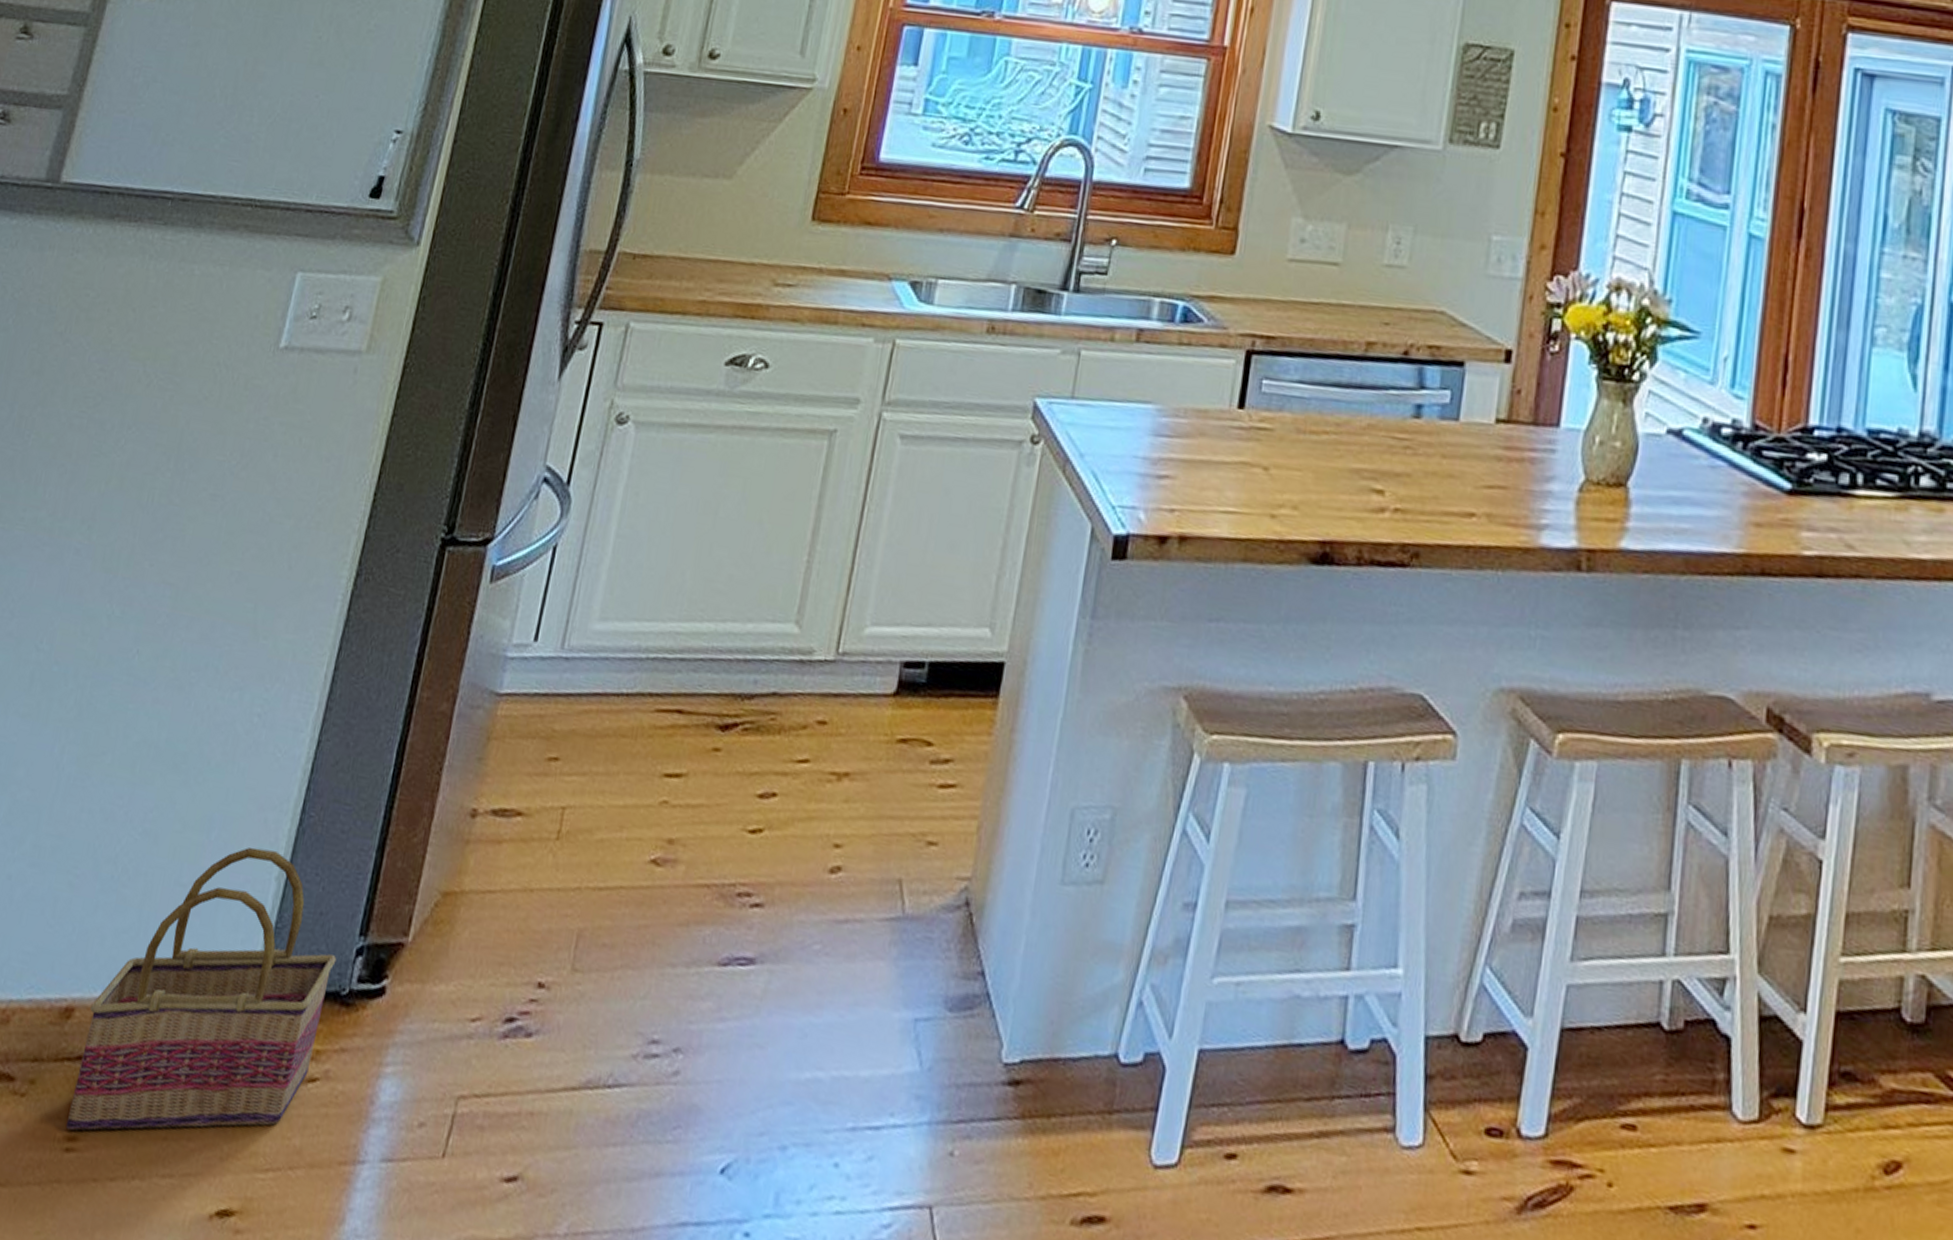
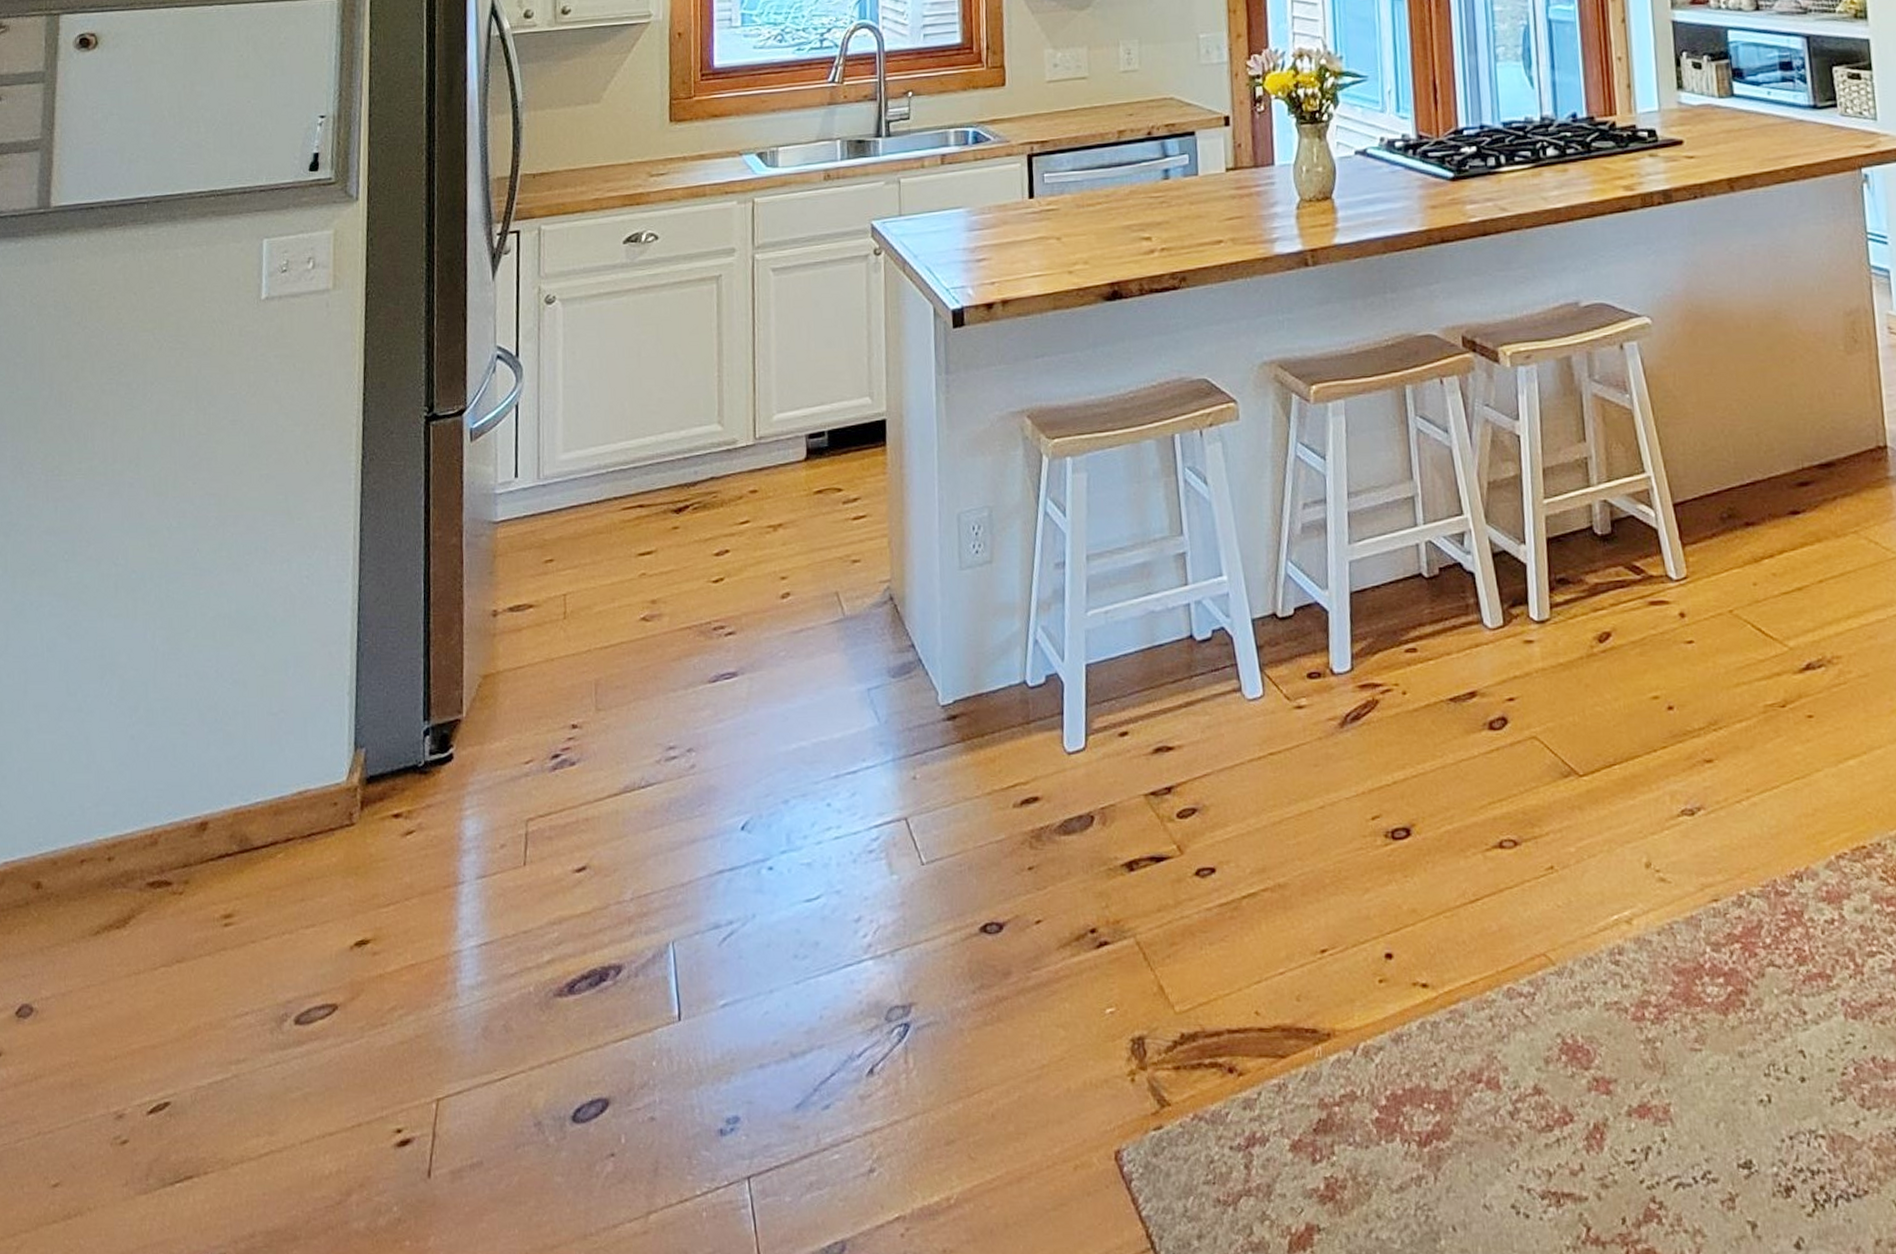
basket: present [65,847,337,1131] -> none [220,674,410,911]

